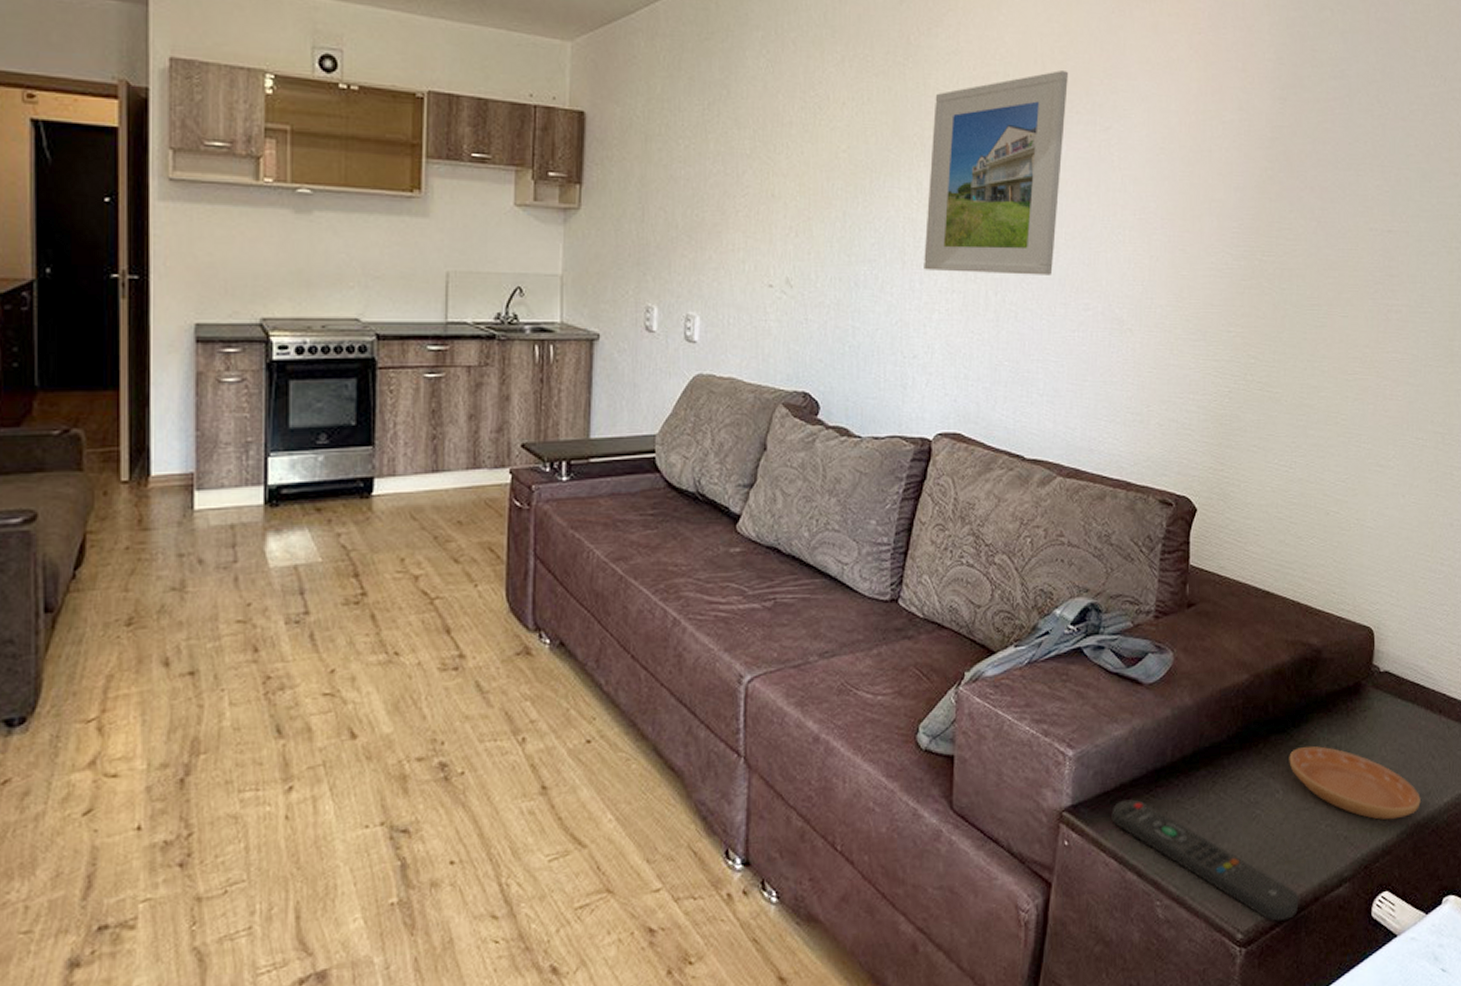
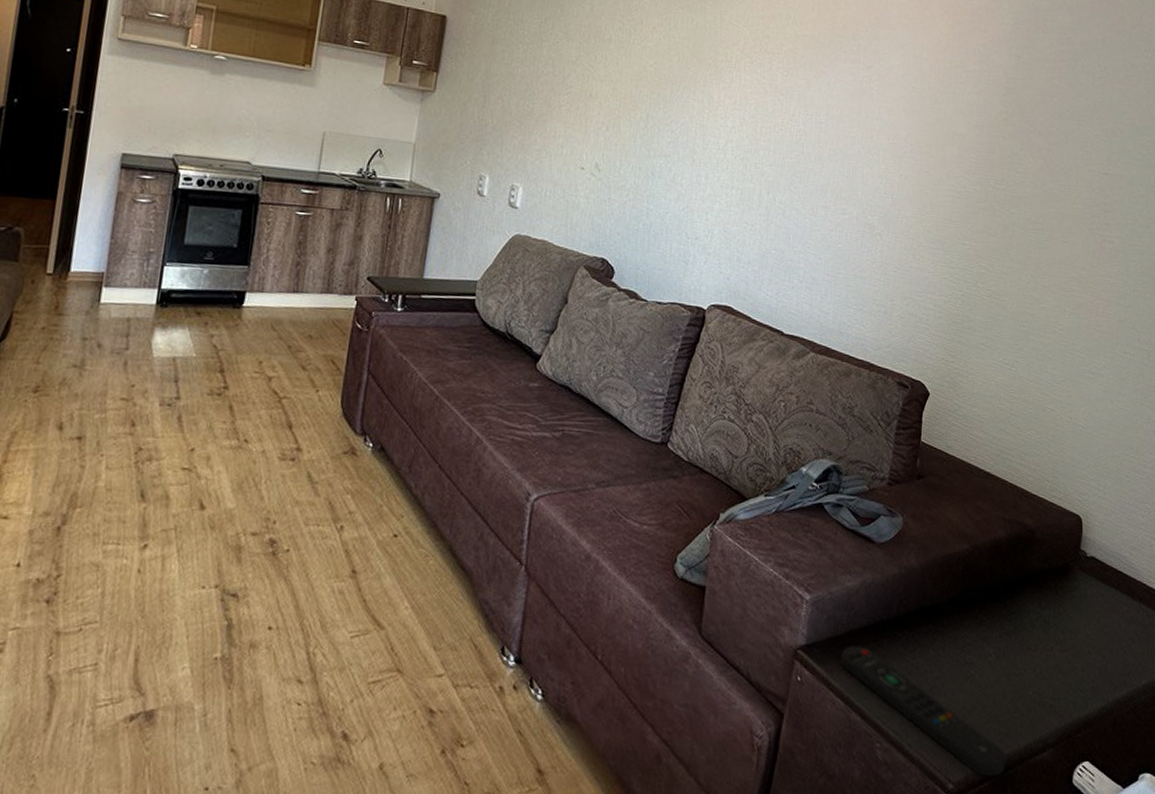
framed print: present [924,70,1068,275] -> none [709,17,839,182]
saucer: present [1289,746,1421,820] -> none [1002,616,1121,695]

